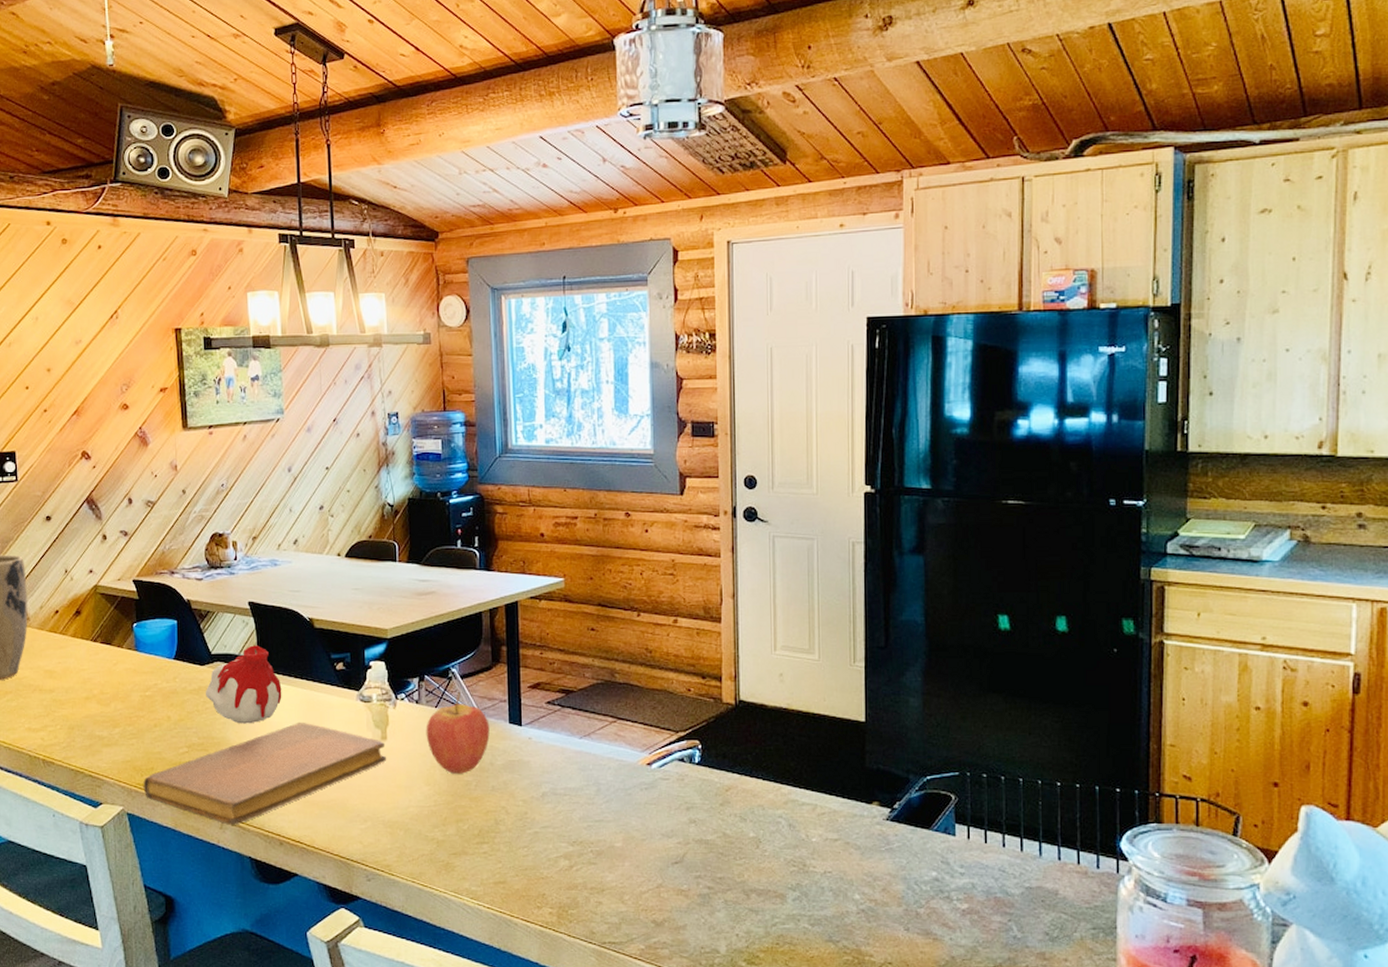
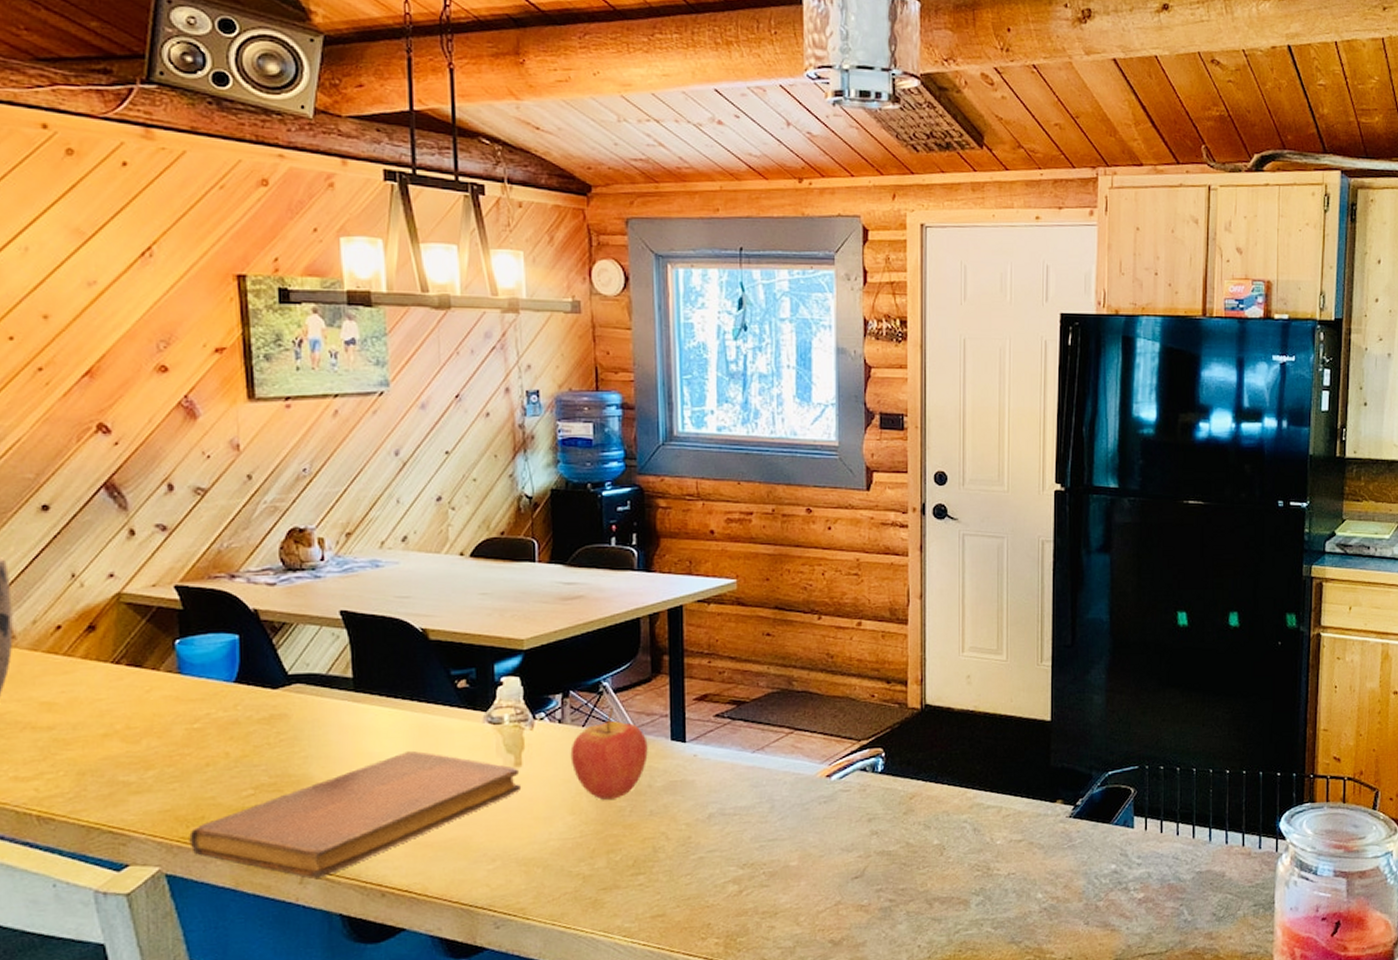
candle: present [206,645,282,724] -> none [280,662,385,757]

